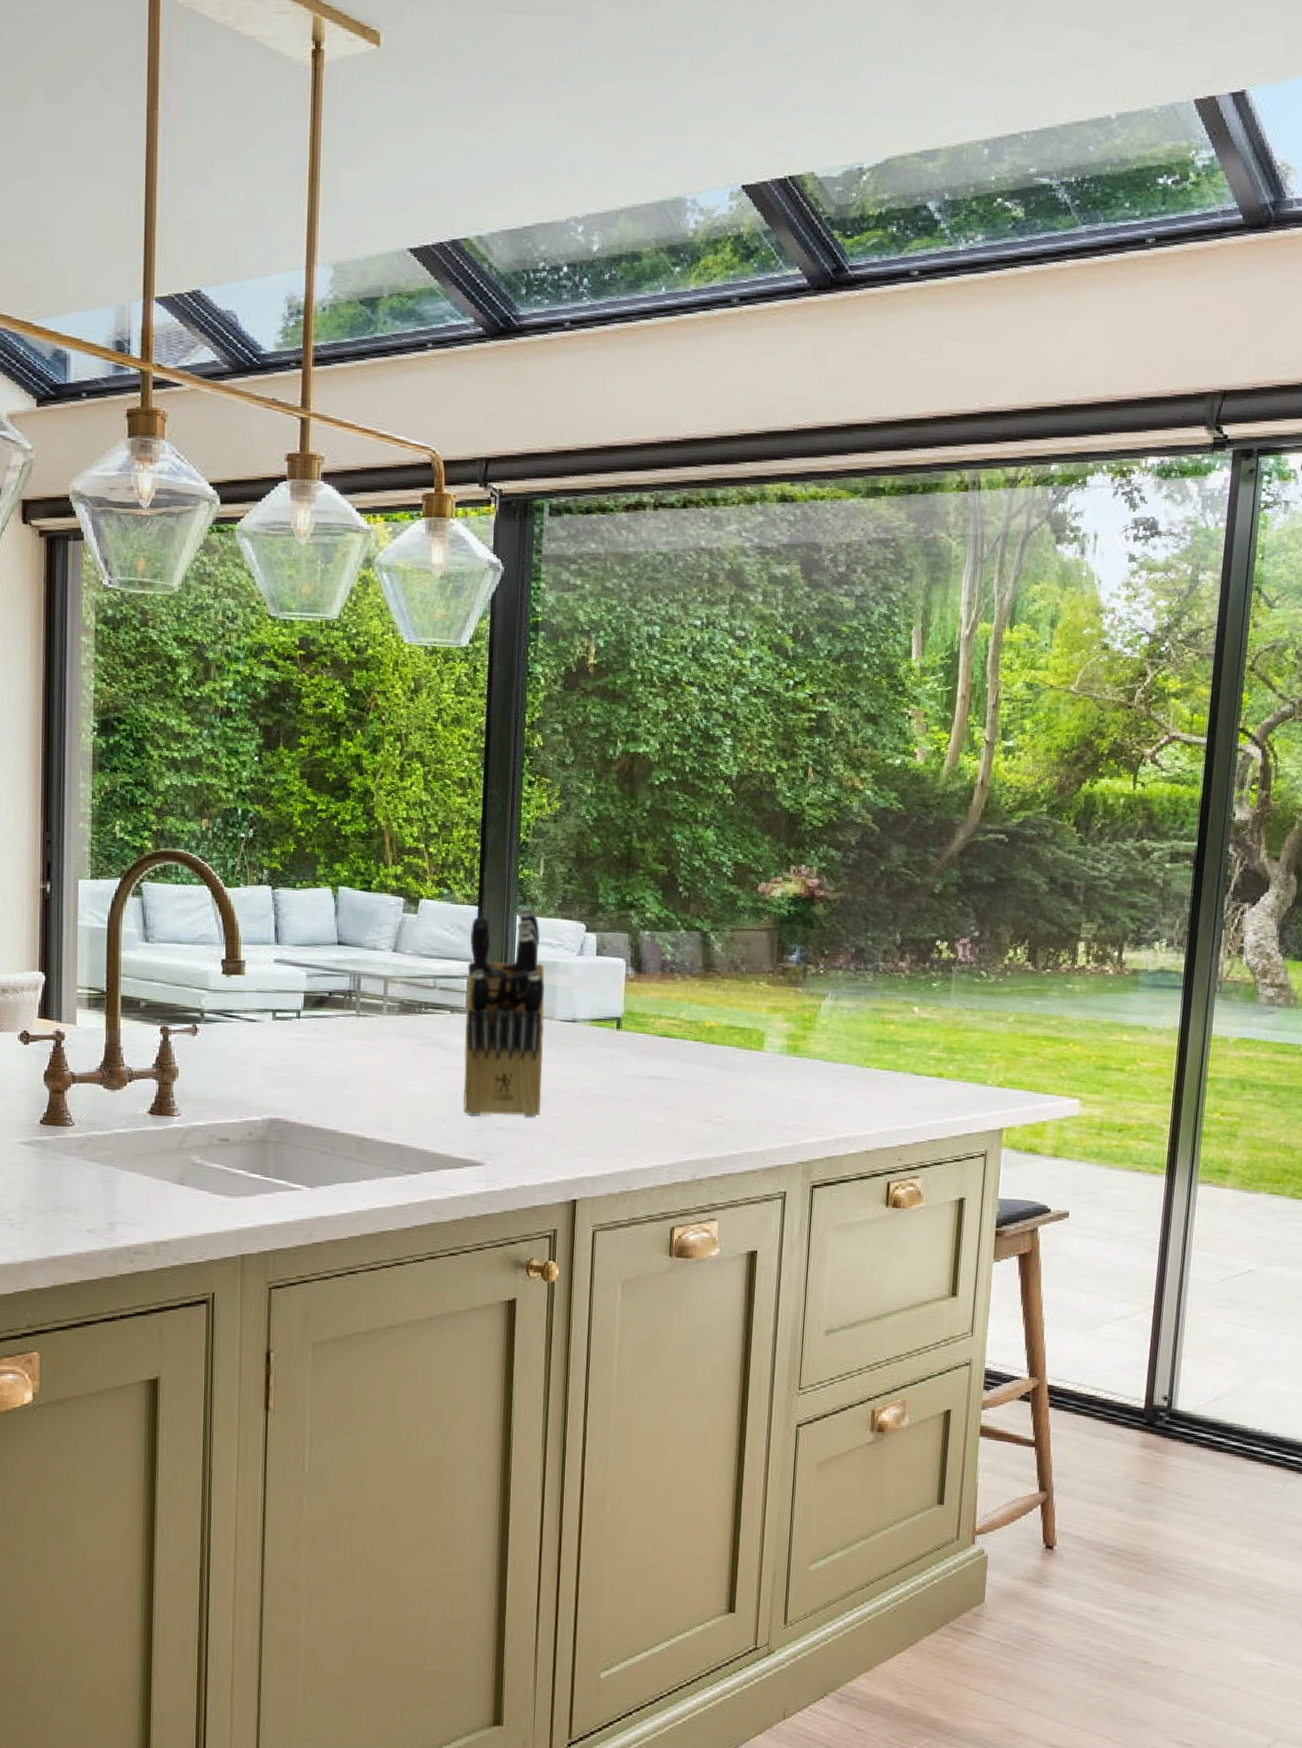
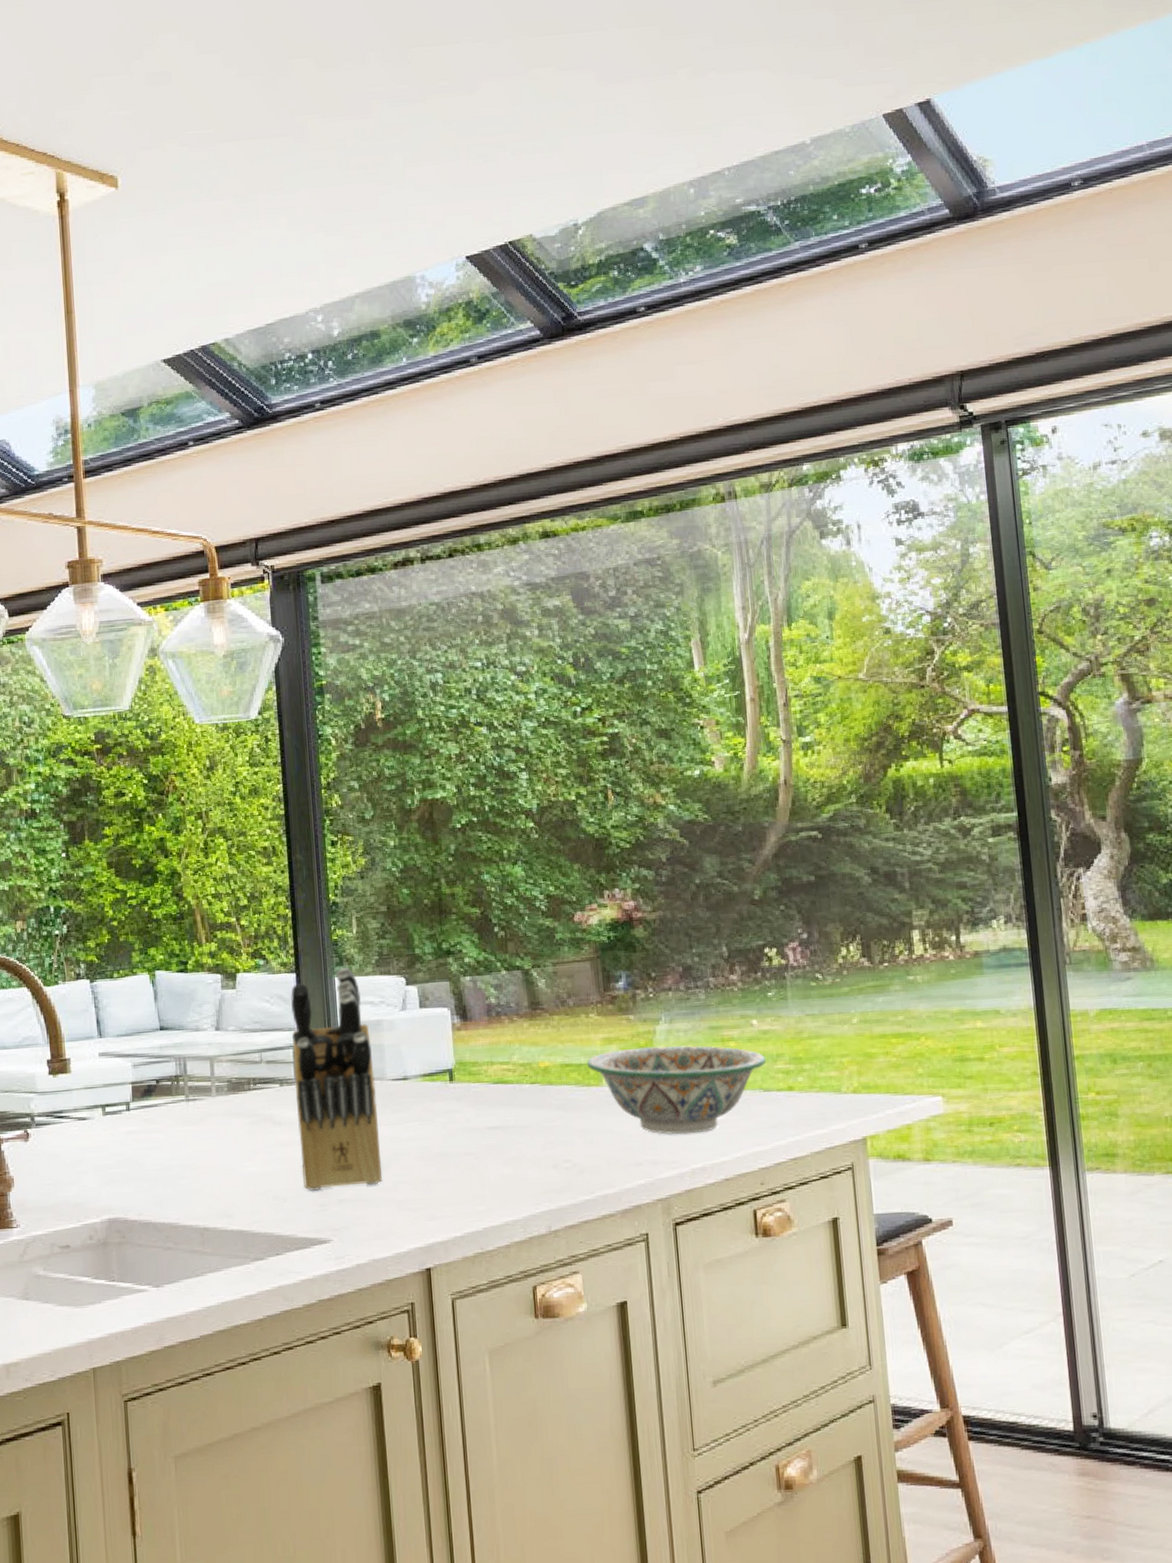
decorative bowl: none [750,1019,922,1106] -> present [586,1045,767,1135]

